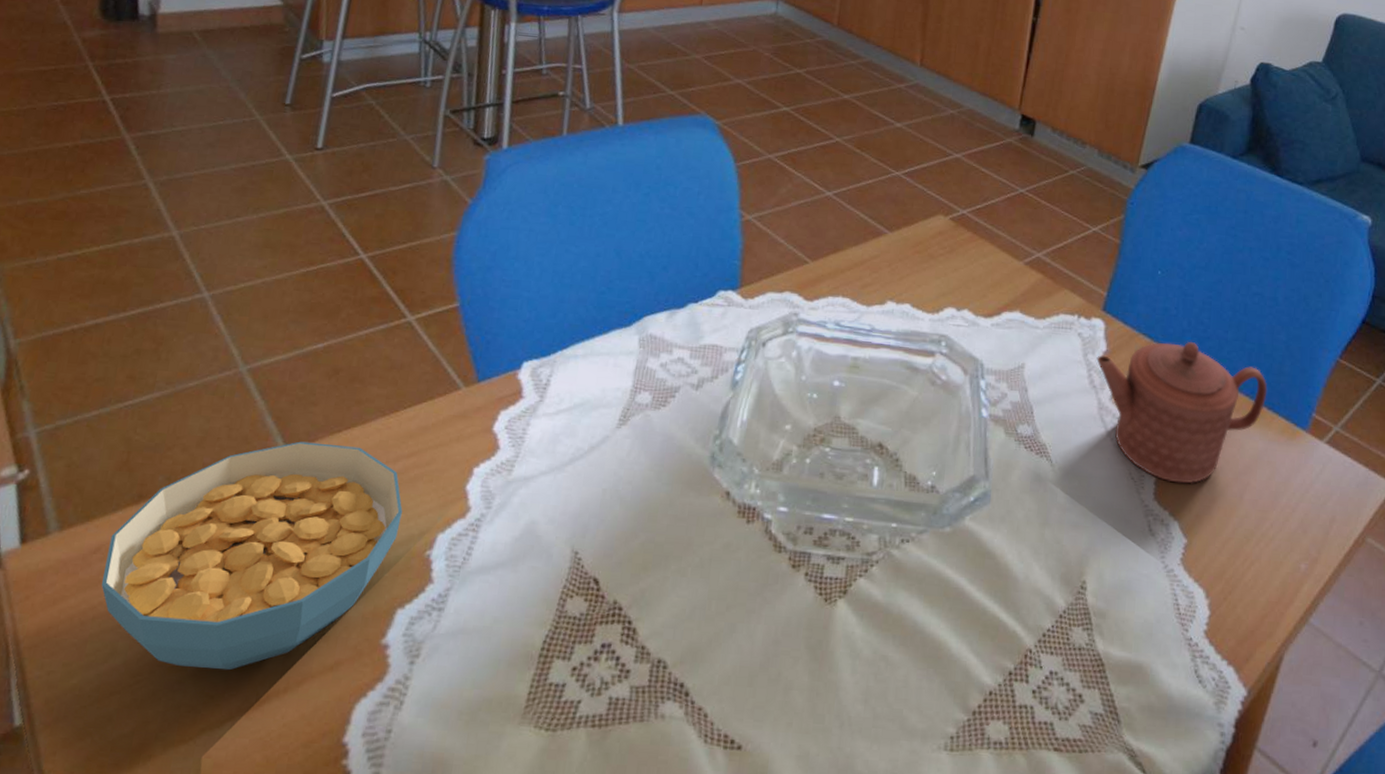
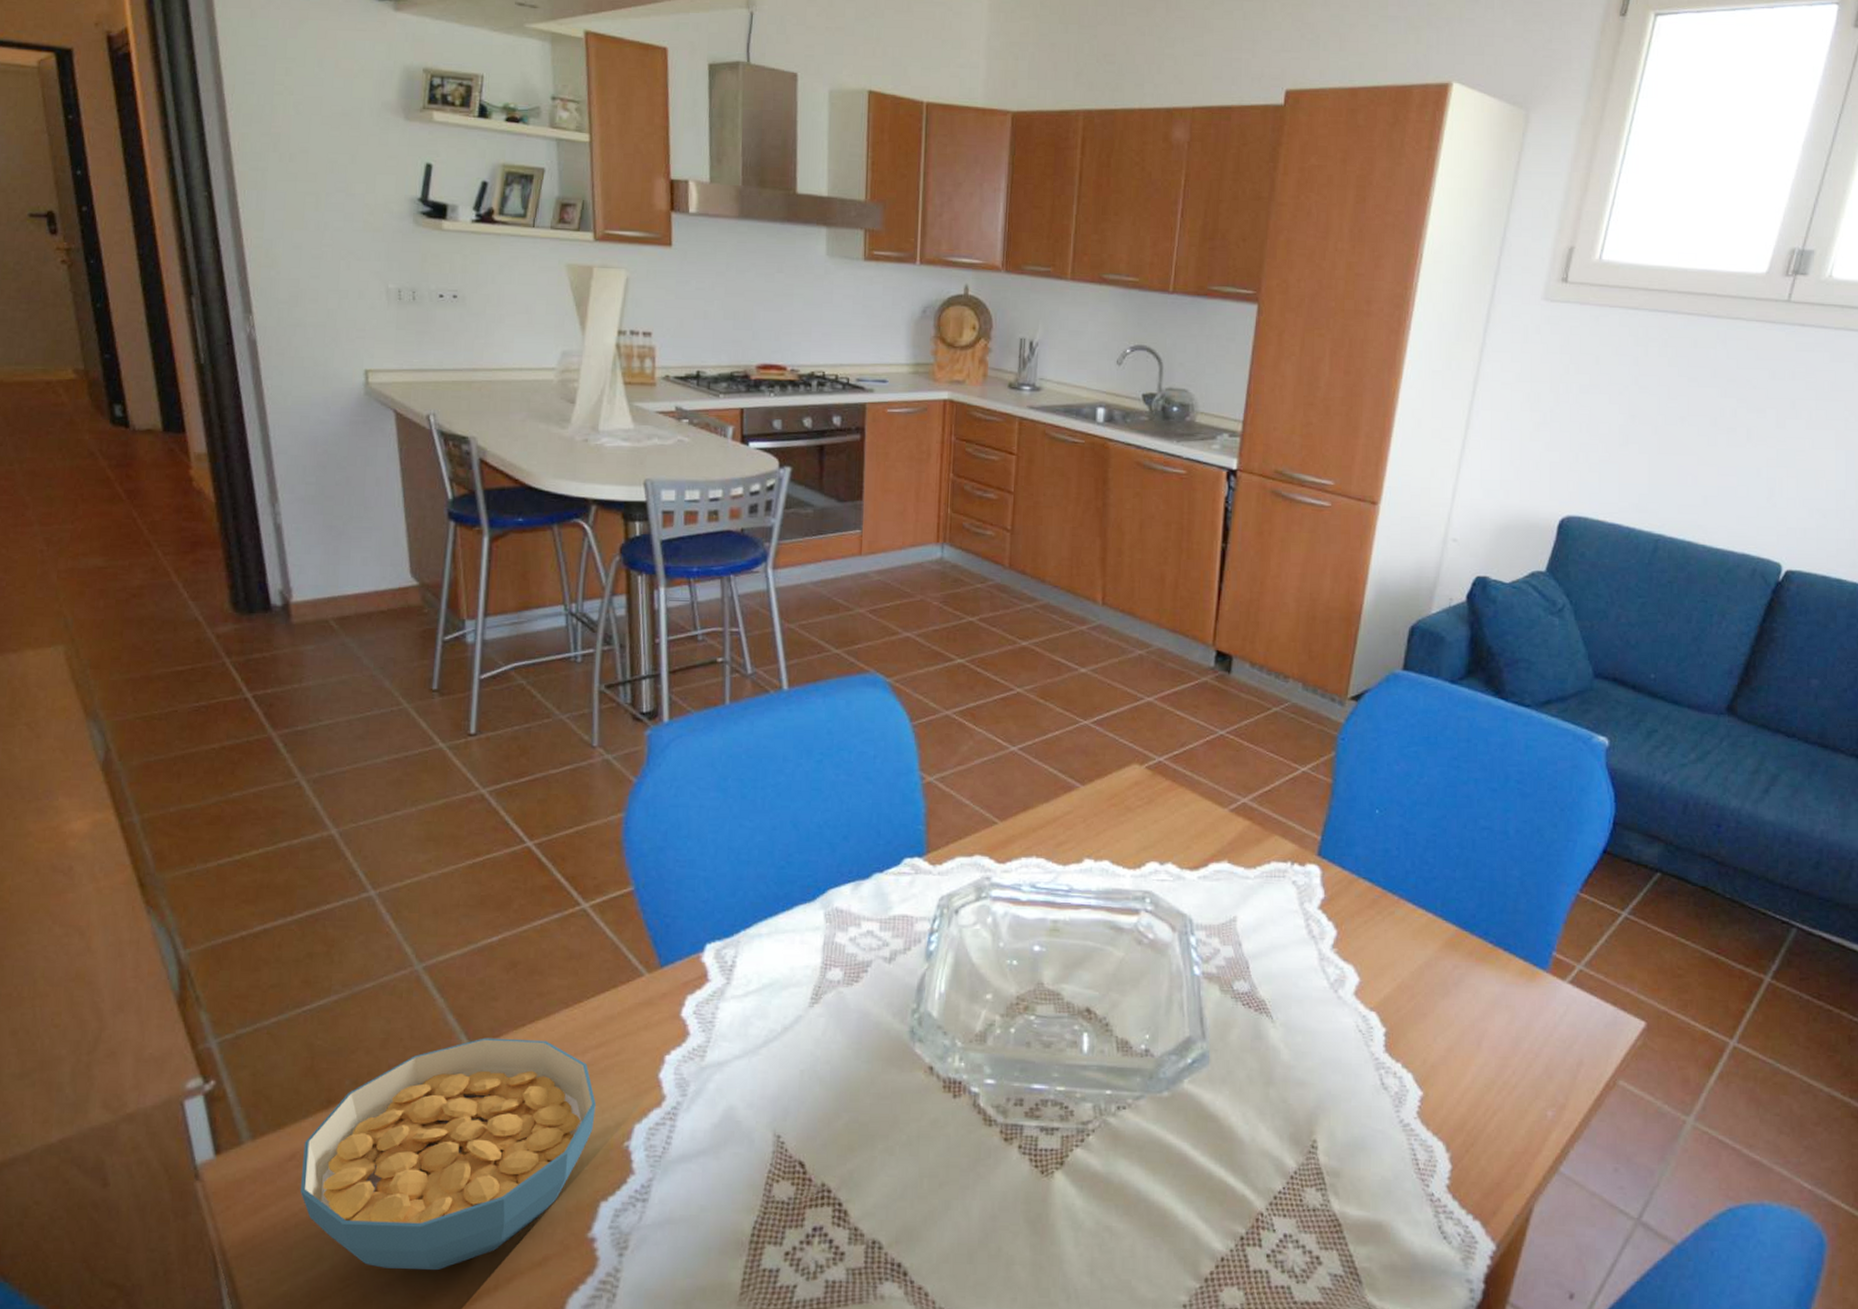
teapot: present [1096,342,1268,484] -> none [1314,884,1502,1034]

